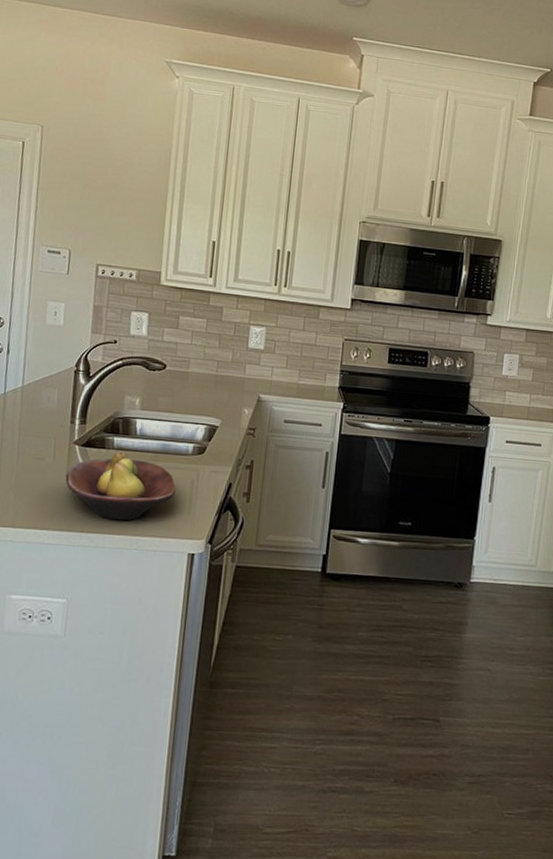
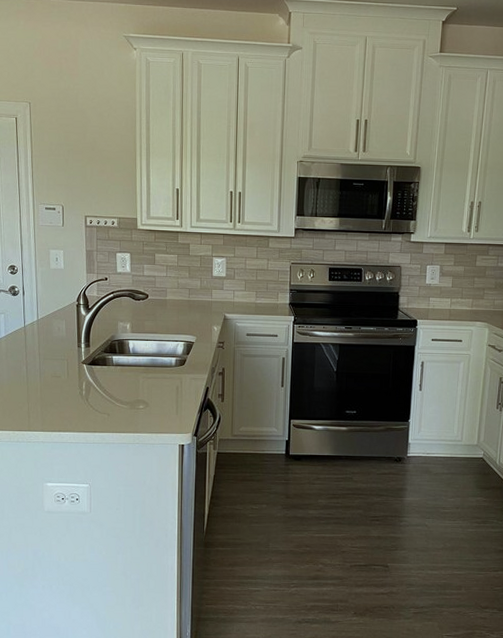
fruit bowl: present [65,451,176,521] -> none [78,367,165,422]

